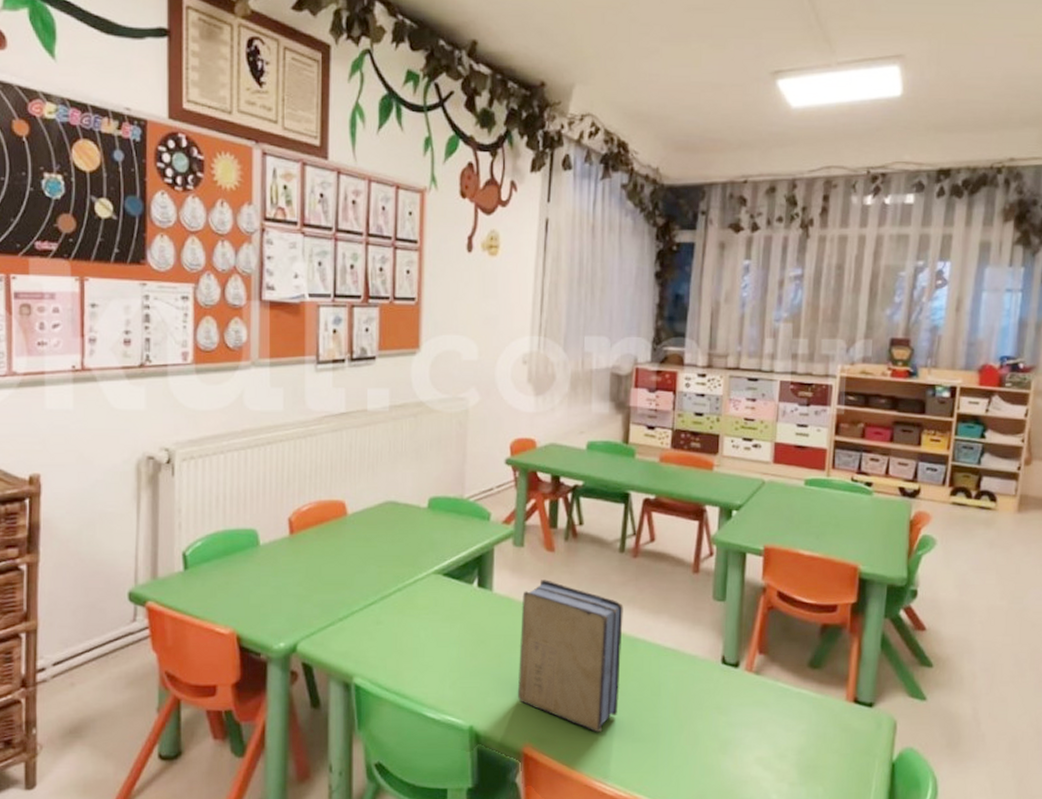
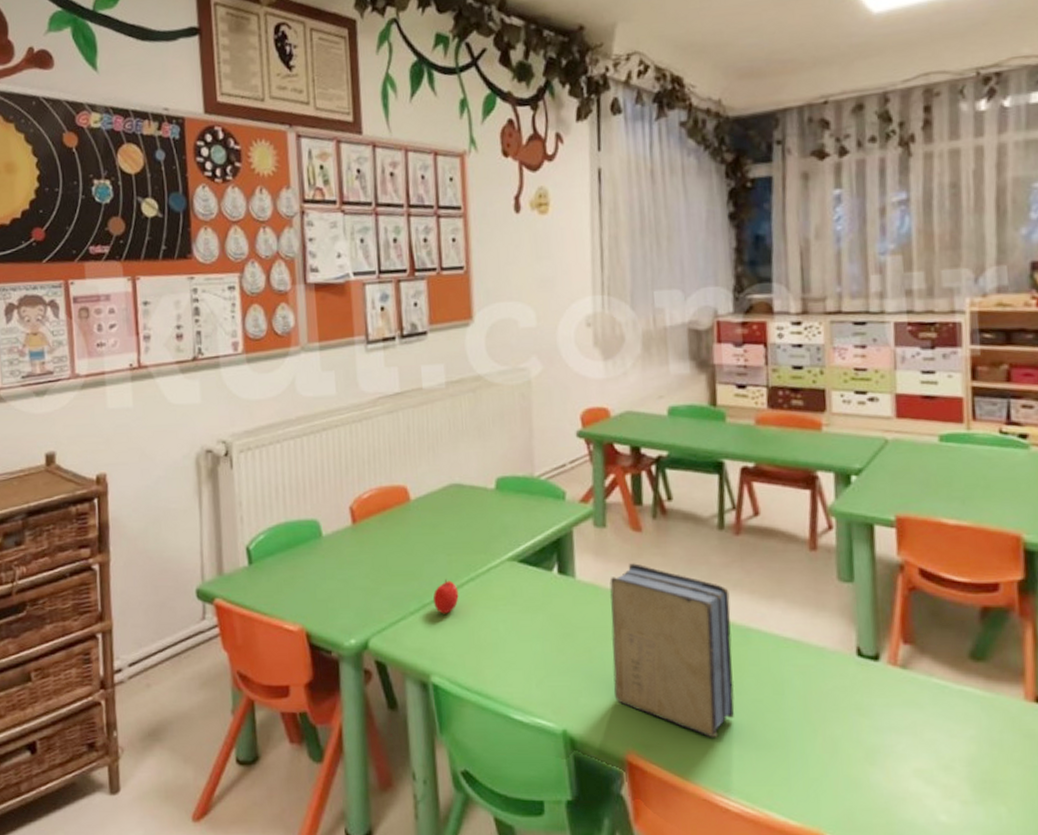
apple: none [362,589,386,621] -> present [433,579,459,614]

